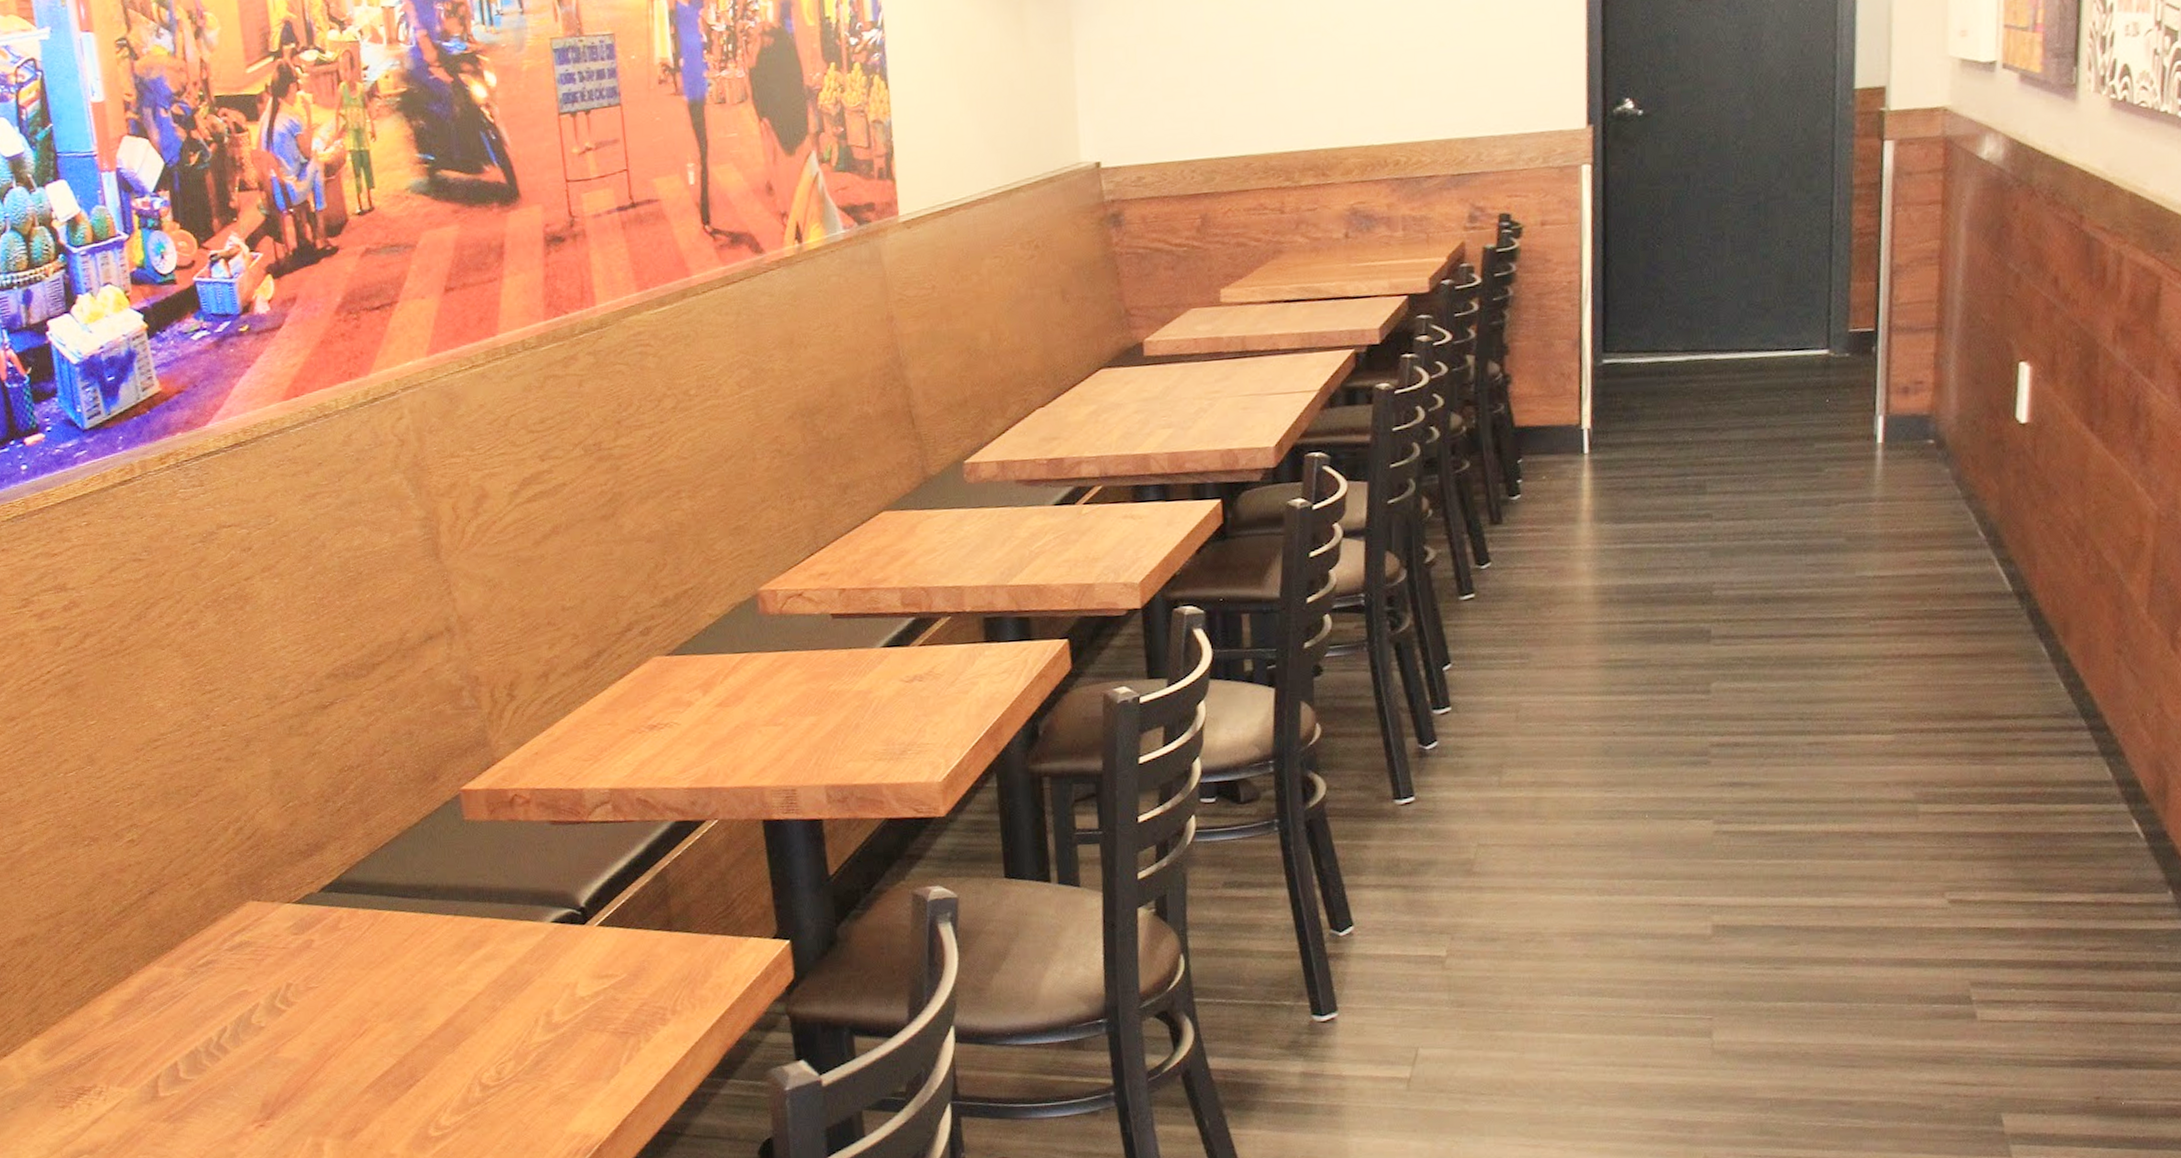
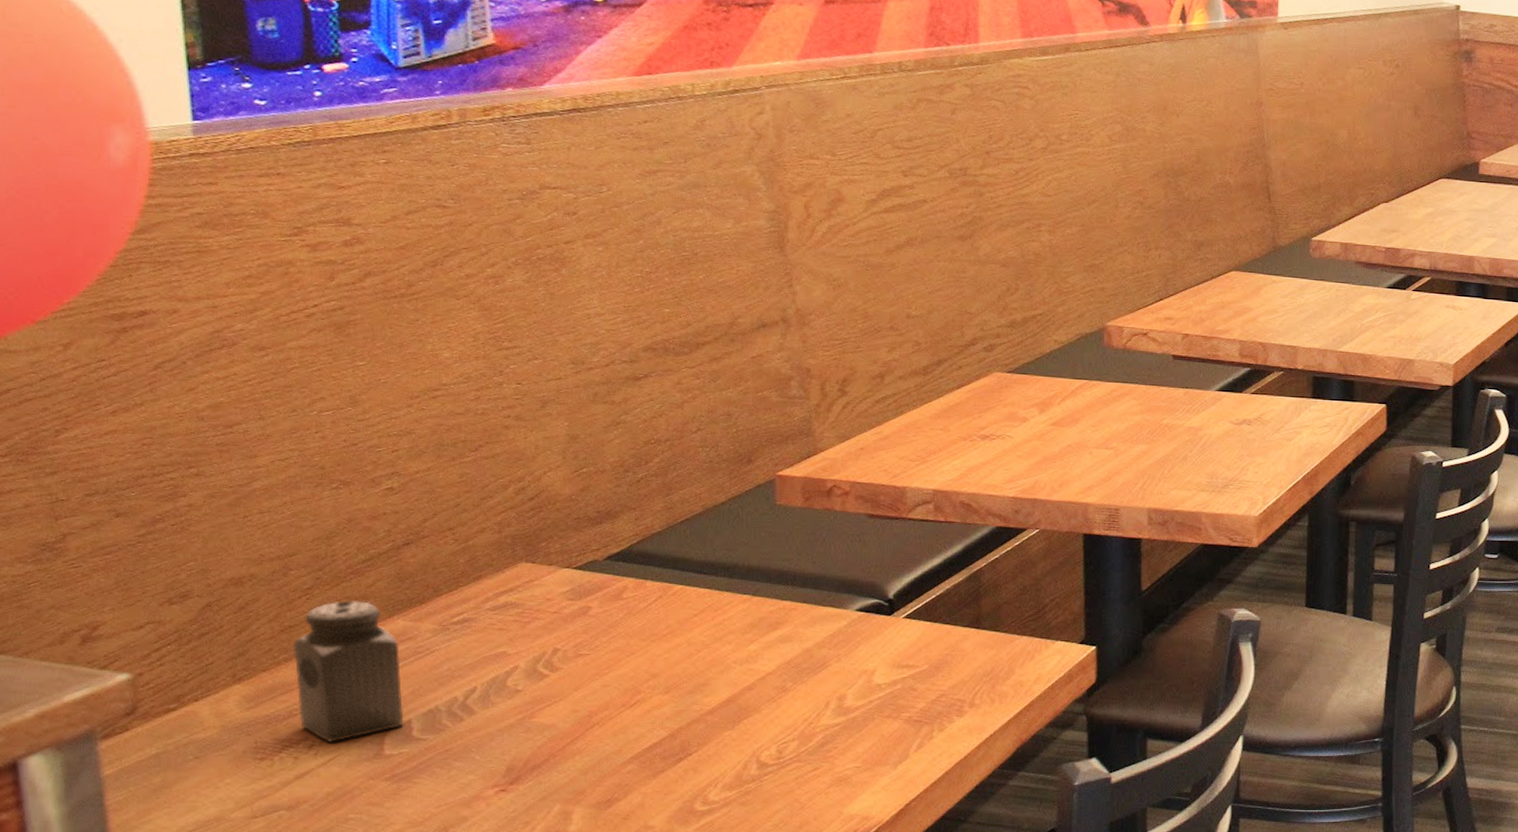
salt shaker: none [72,951,172,1088] -> present [292,601,404,742]

